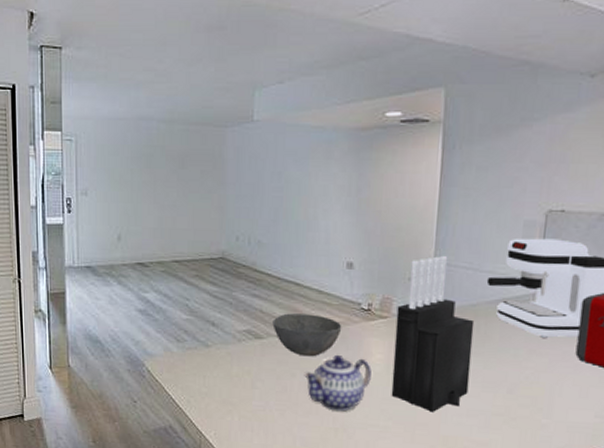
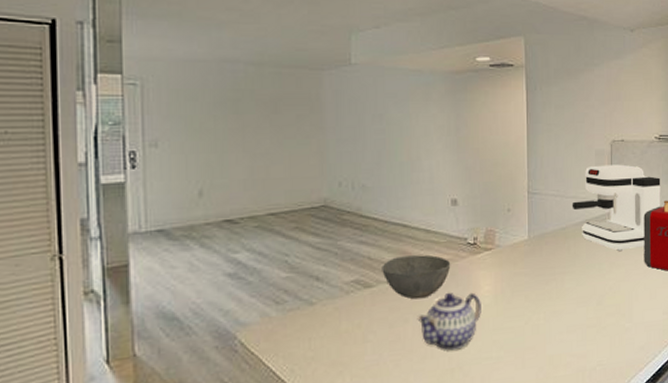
knife block: present [391,255,475,412] -> none [500,185,566,335]

